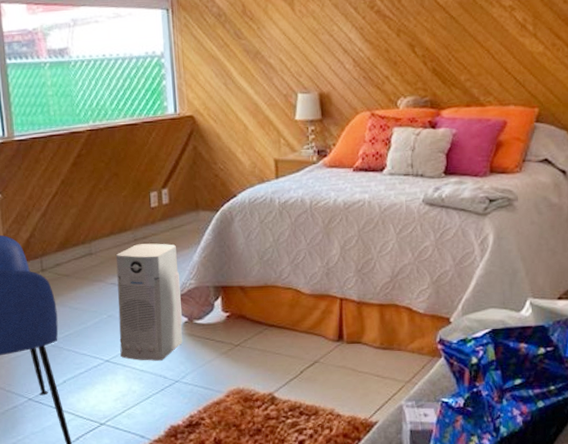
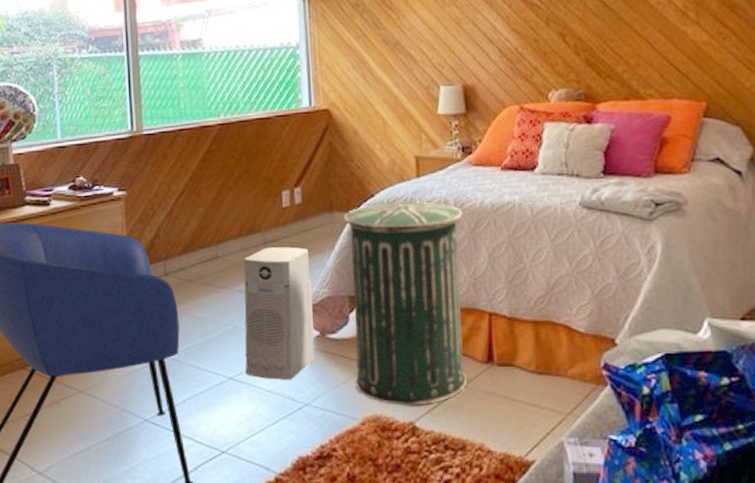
trash can: none [209,200,320,380] -> present [344,201,467,406]

